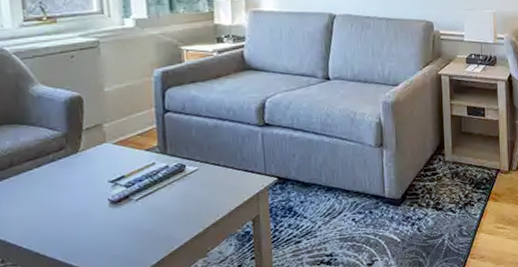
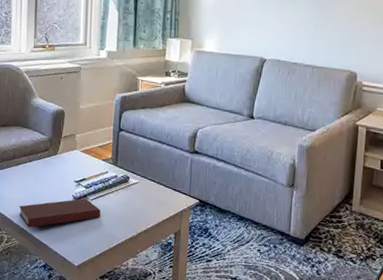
notebook: none [27,199,151,251] -> present [18,198,100,228]

